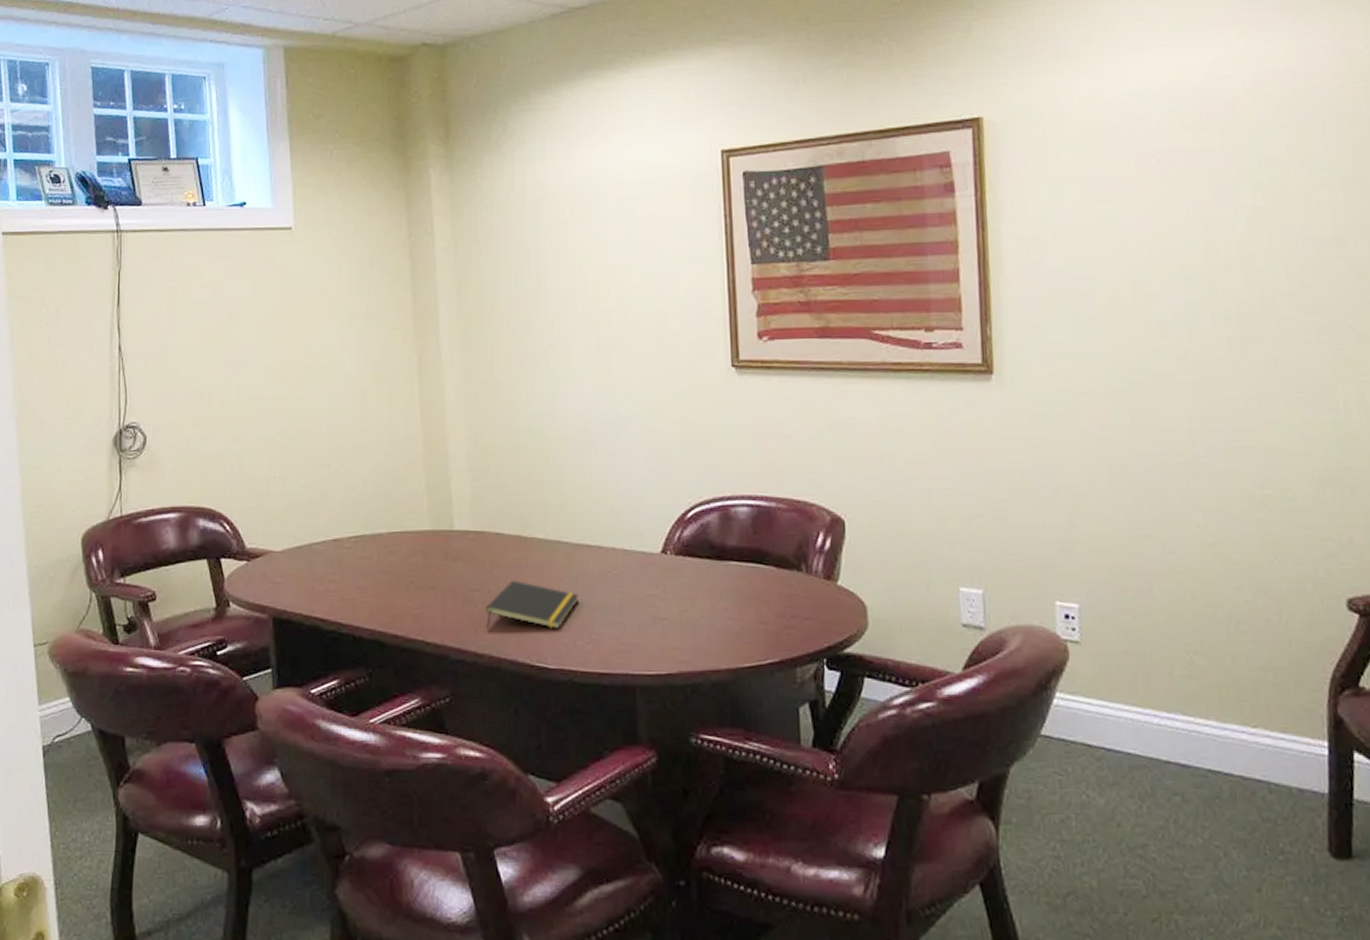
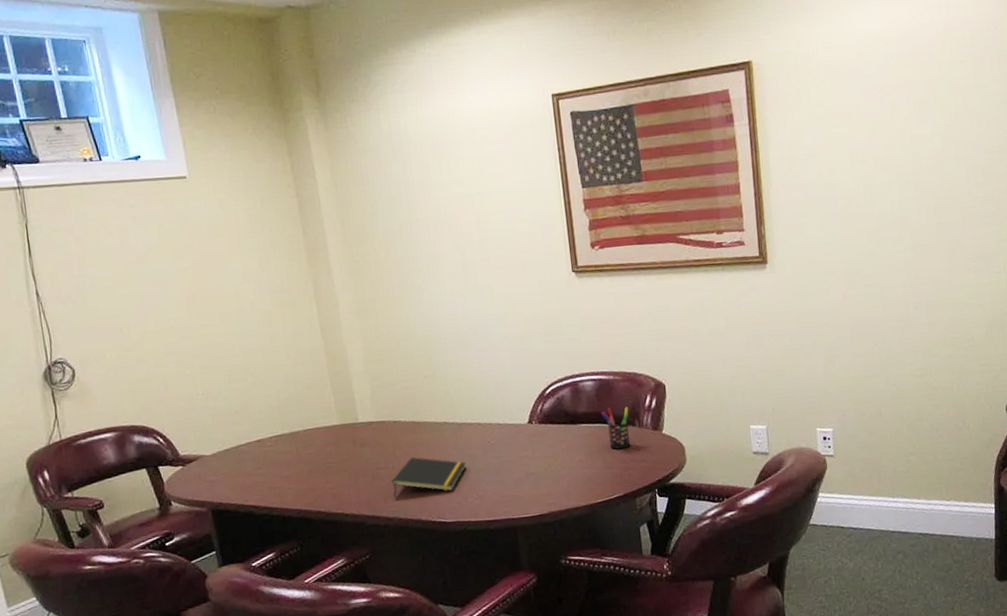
pen holder: none [757,544,794,599] -> present [601,407,631,449]

